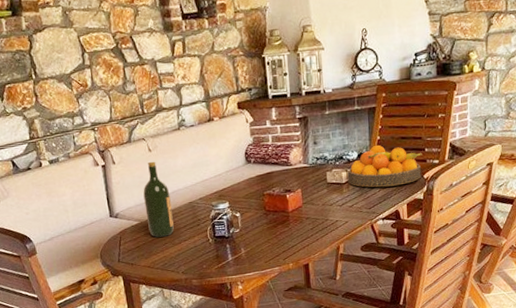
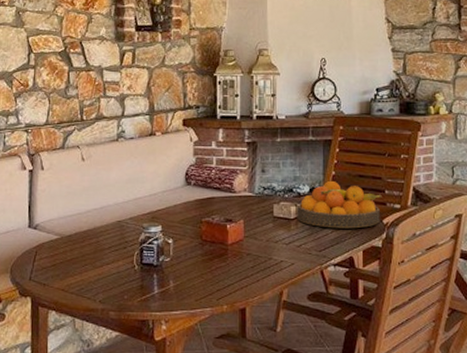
wine bottle: present [143,161,174,237] -> none [68,171,98,257]

